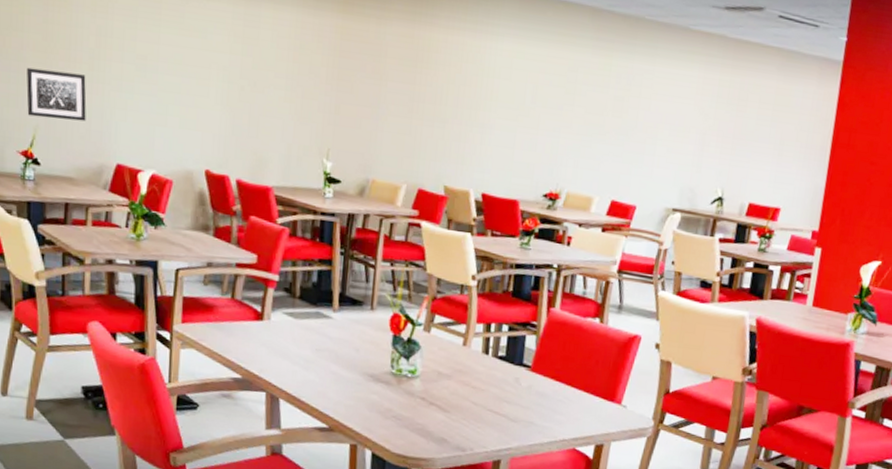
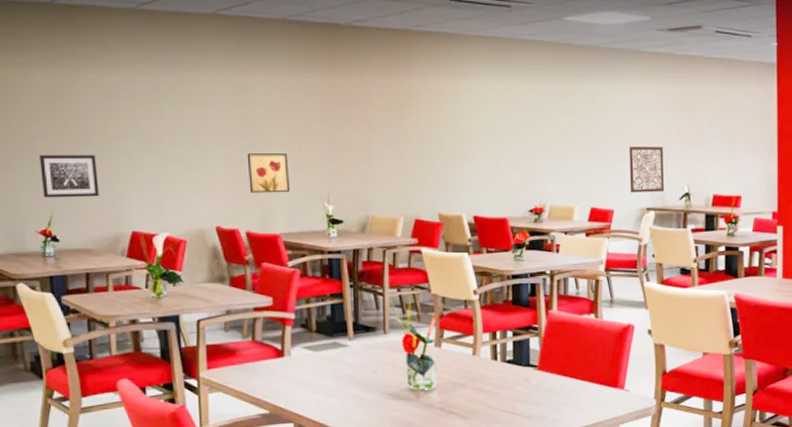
wall art: none [244,93,289,142] -> present [247,153,291,193]
wall art: none [657,137,701,193] -> present [629,146,665,193]

